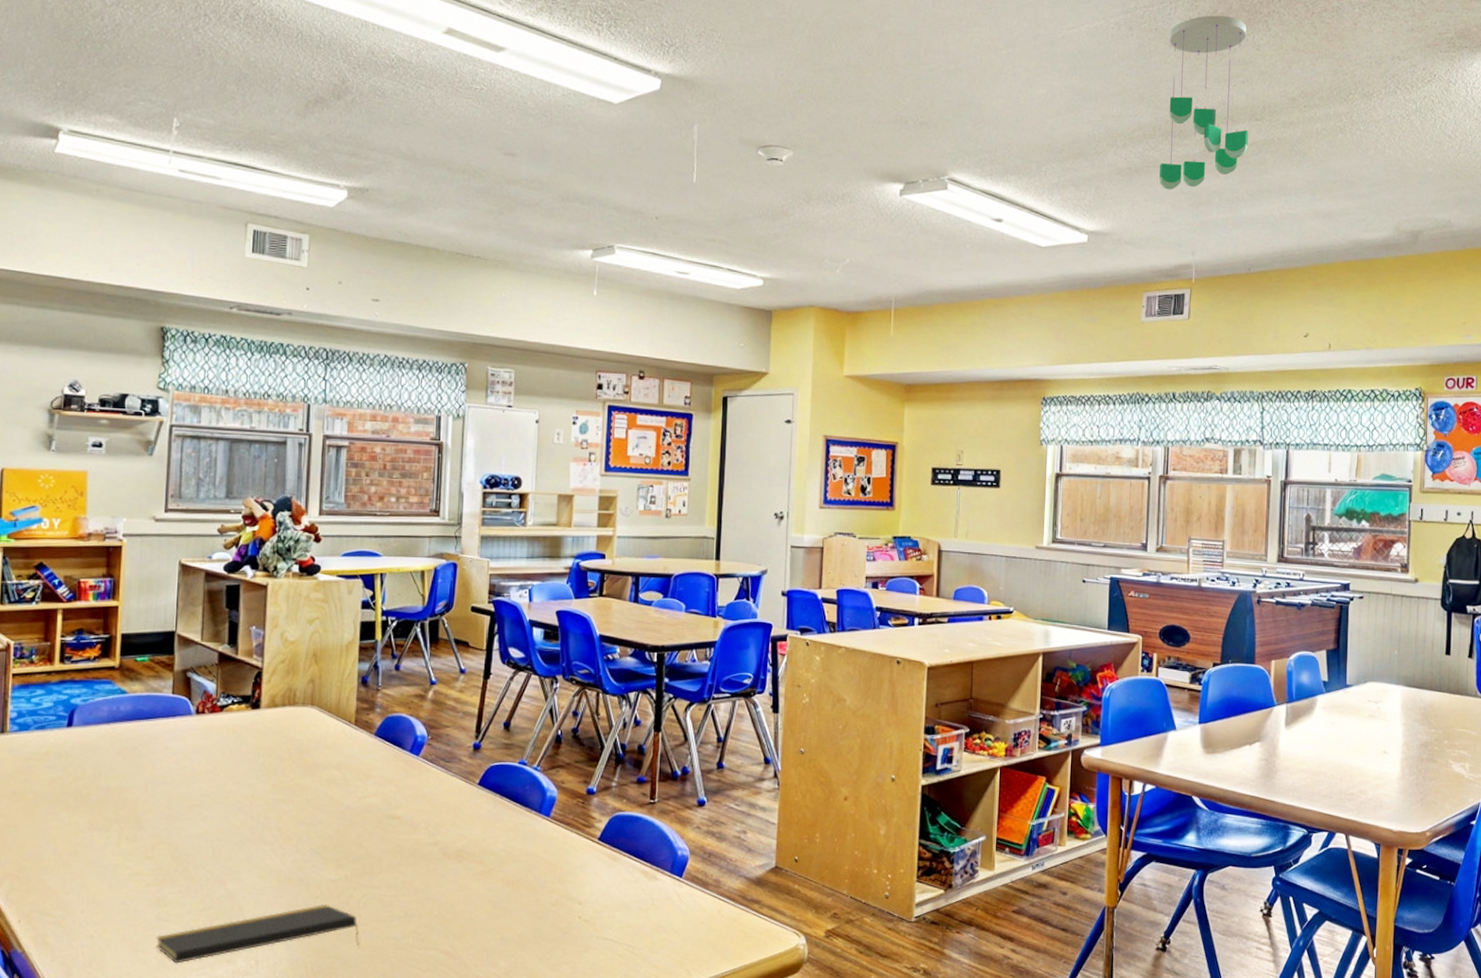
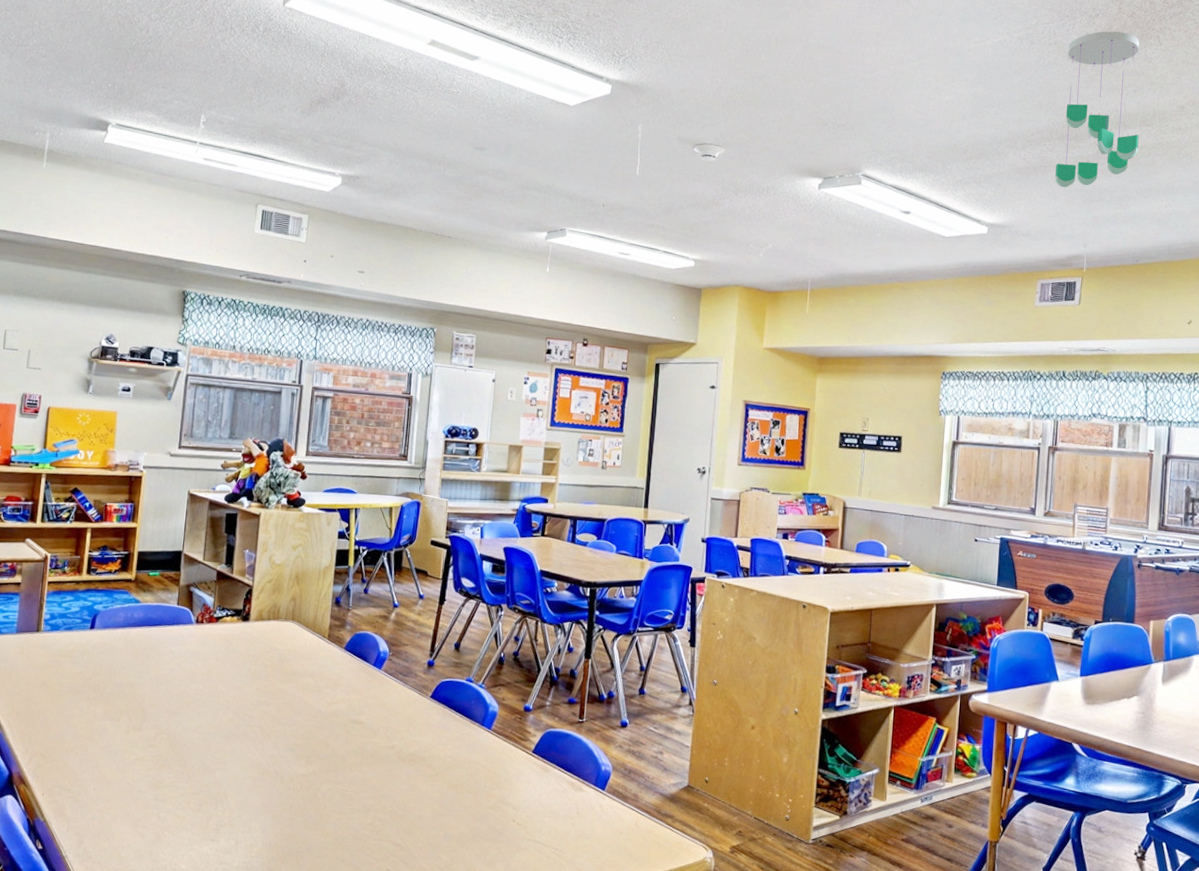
notepad: present [156,905,359,964] -> none [153,795,324,840]

